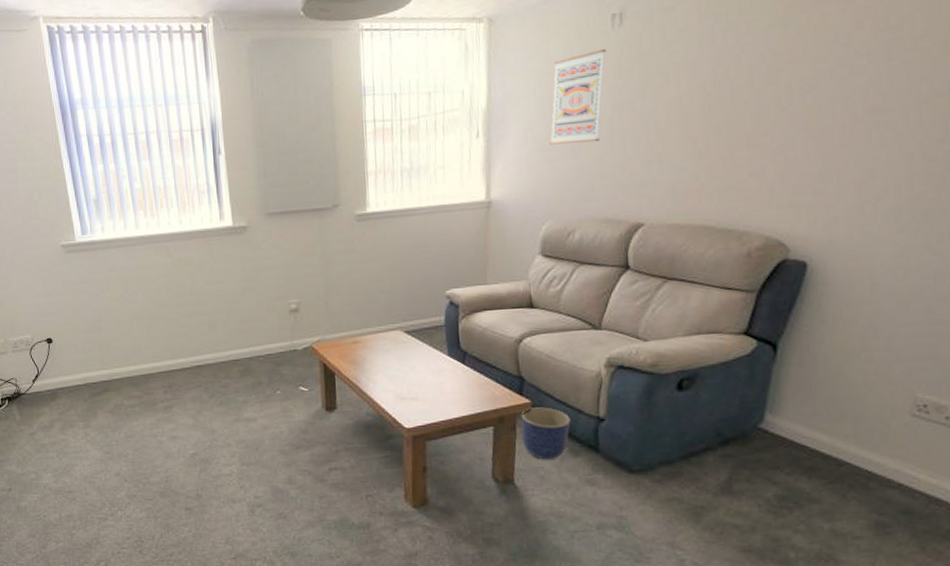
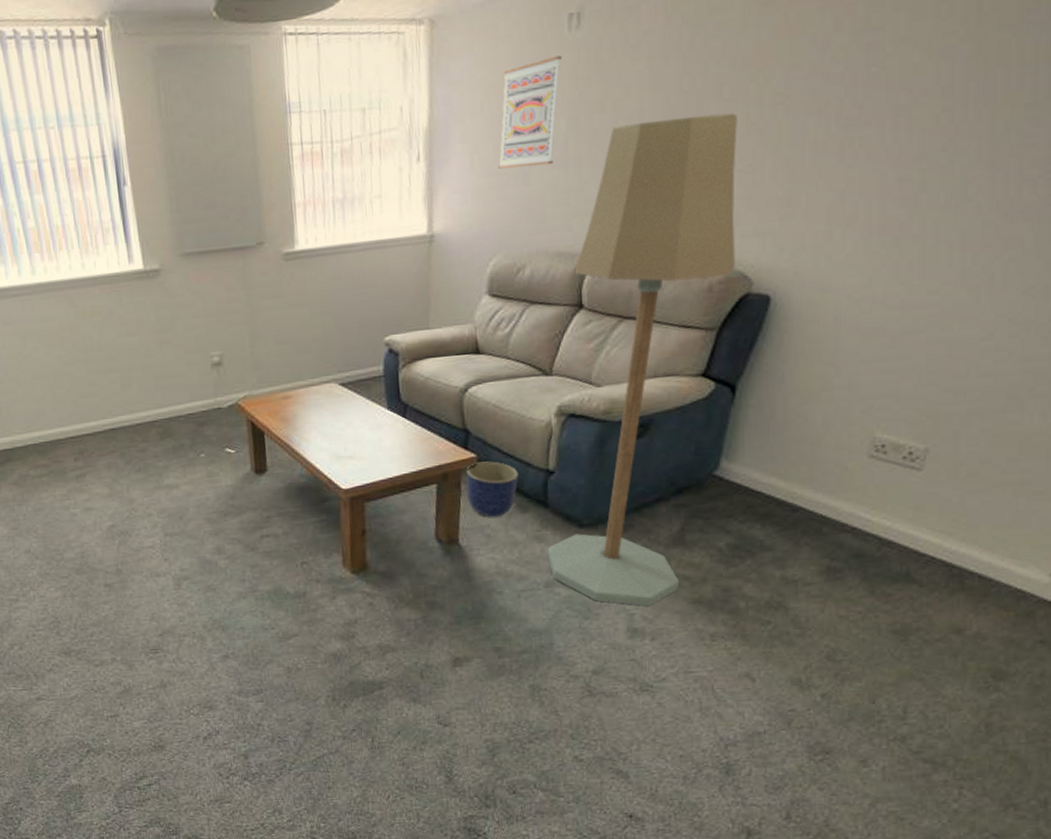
floor lamp: none [598,99,773,553] -> present [547,112,738,607]

